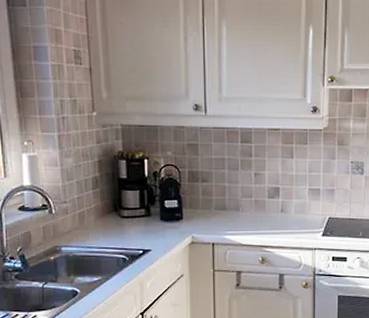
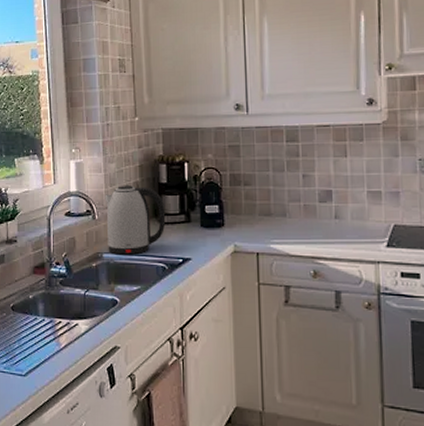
kettle: none [62,180,126,248] -> present [105,185,166,255]

